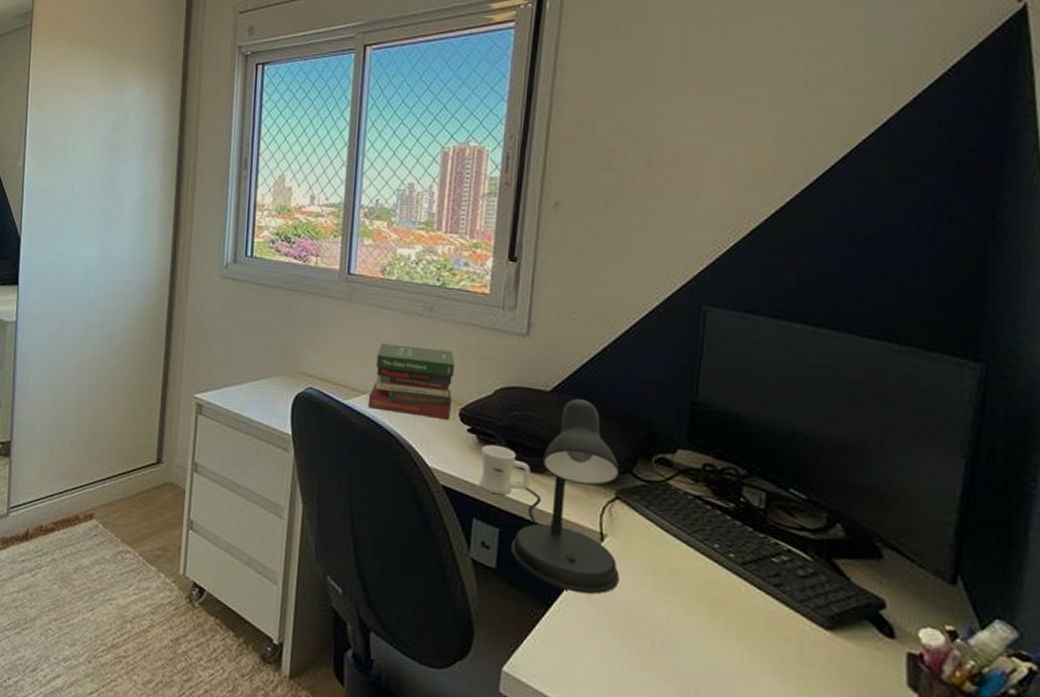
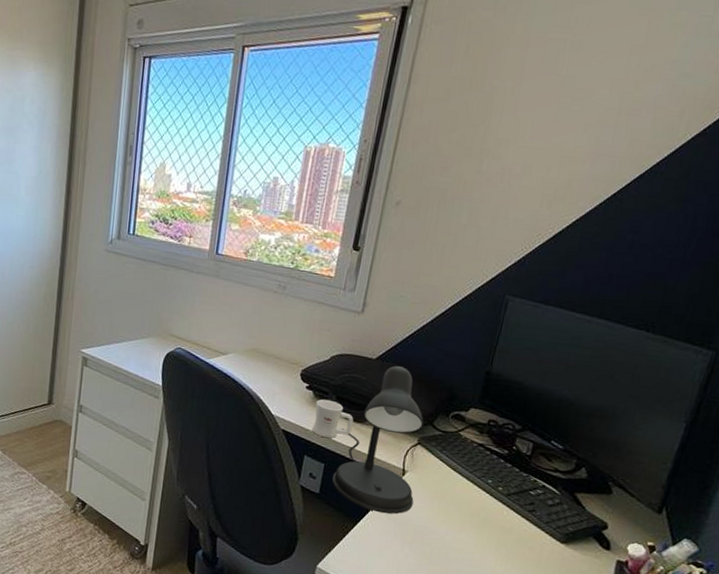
books: present [367,343,455,420] -> none [226,314,301,378]

